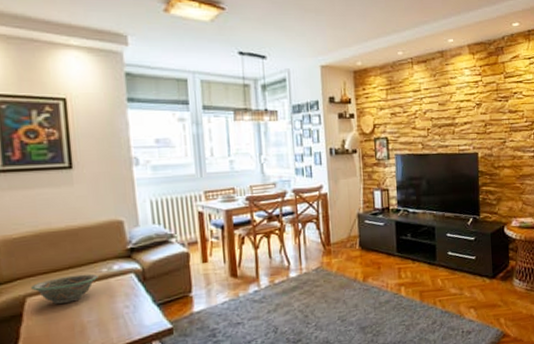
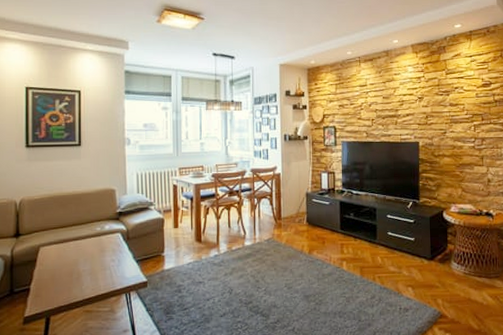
decorative bowl: present [31,273,99,304] -> none [44,231,94,254]

